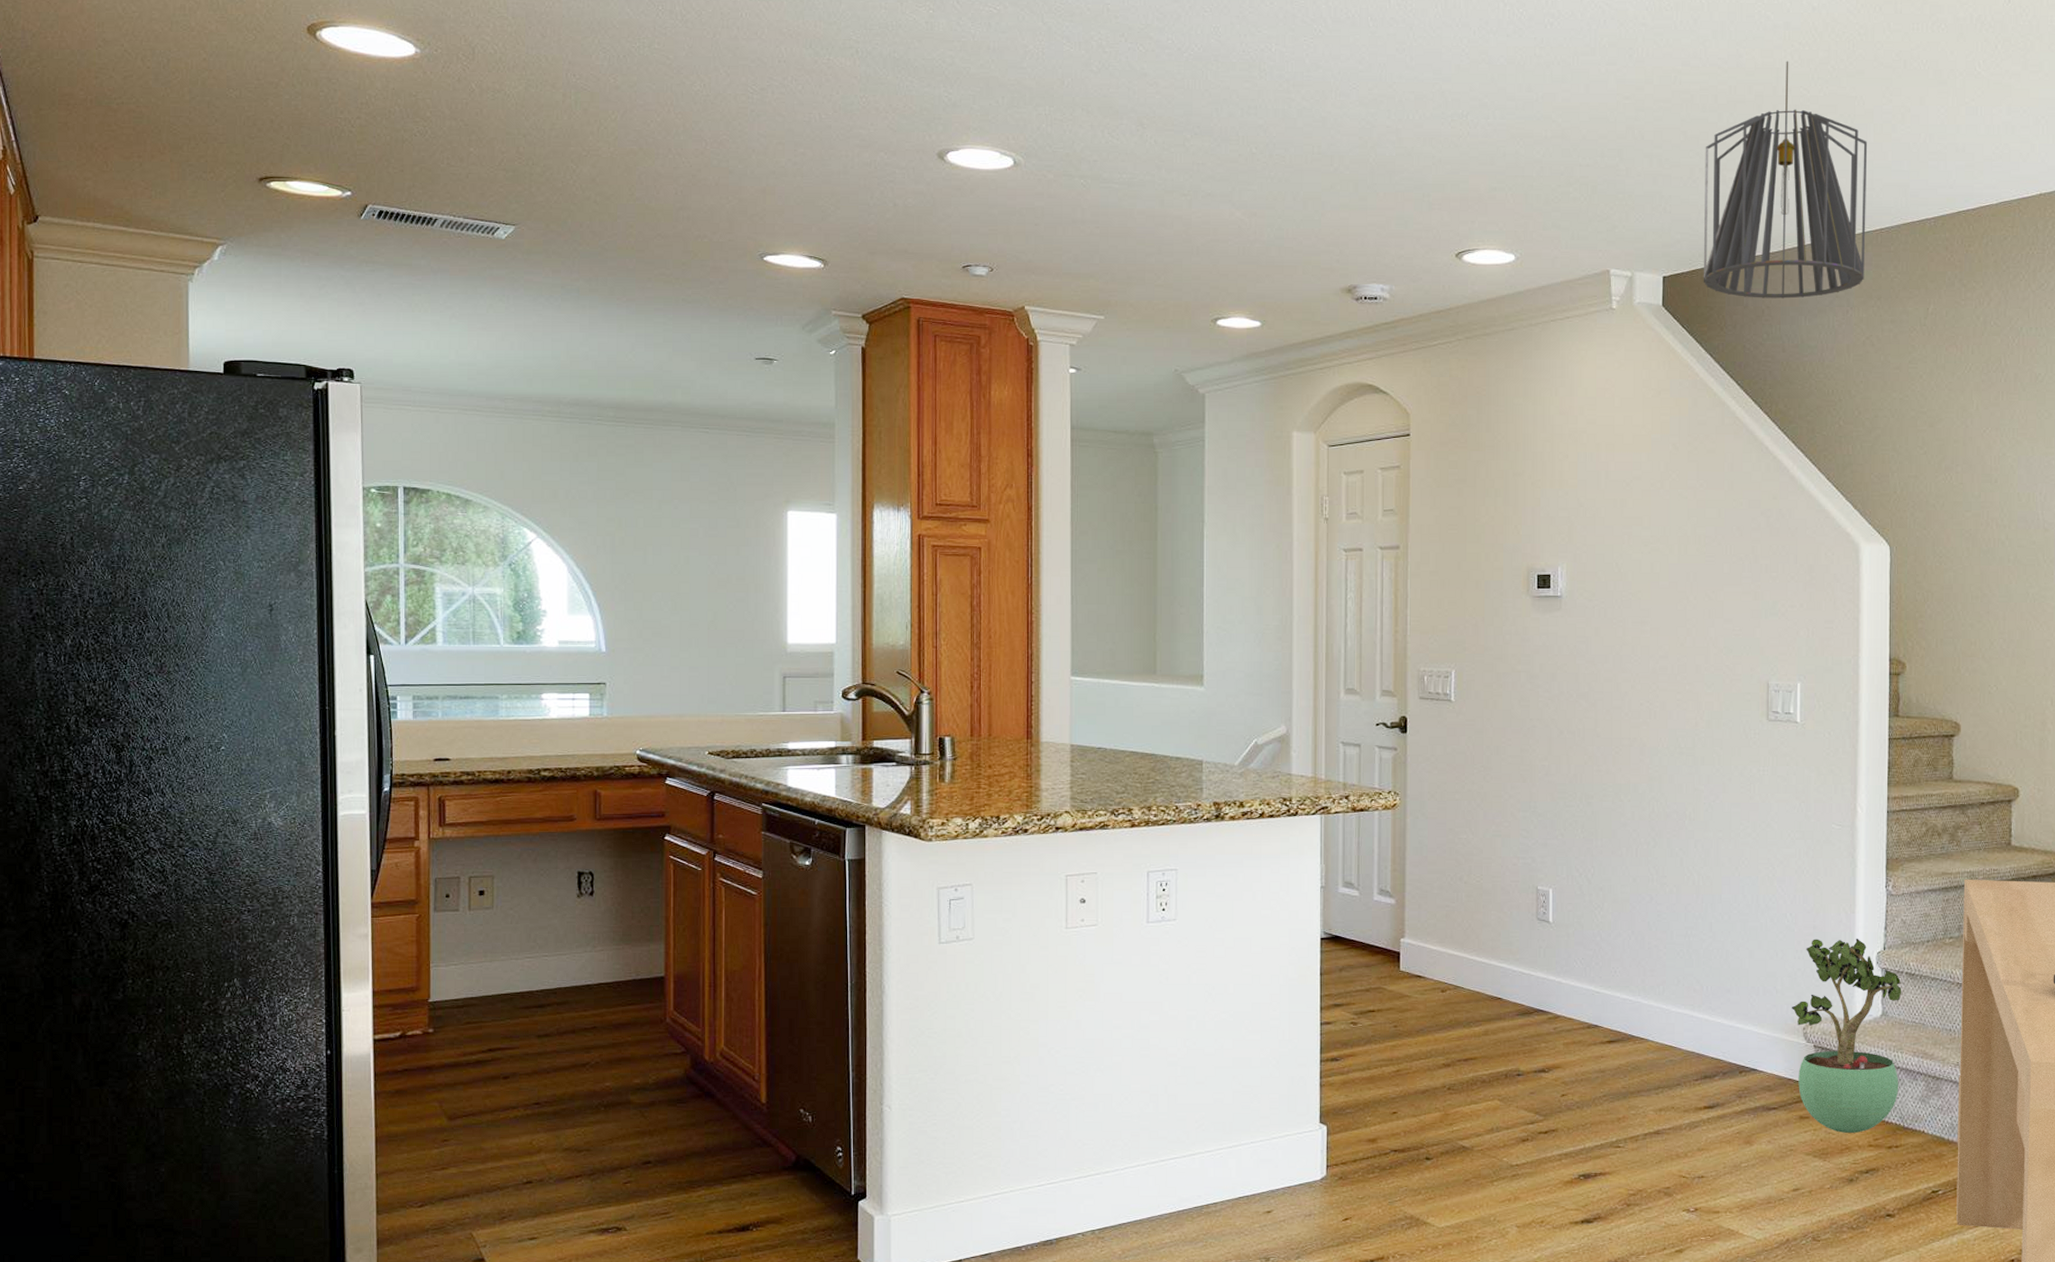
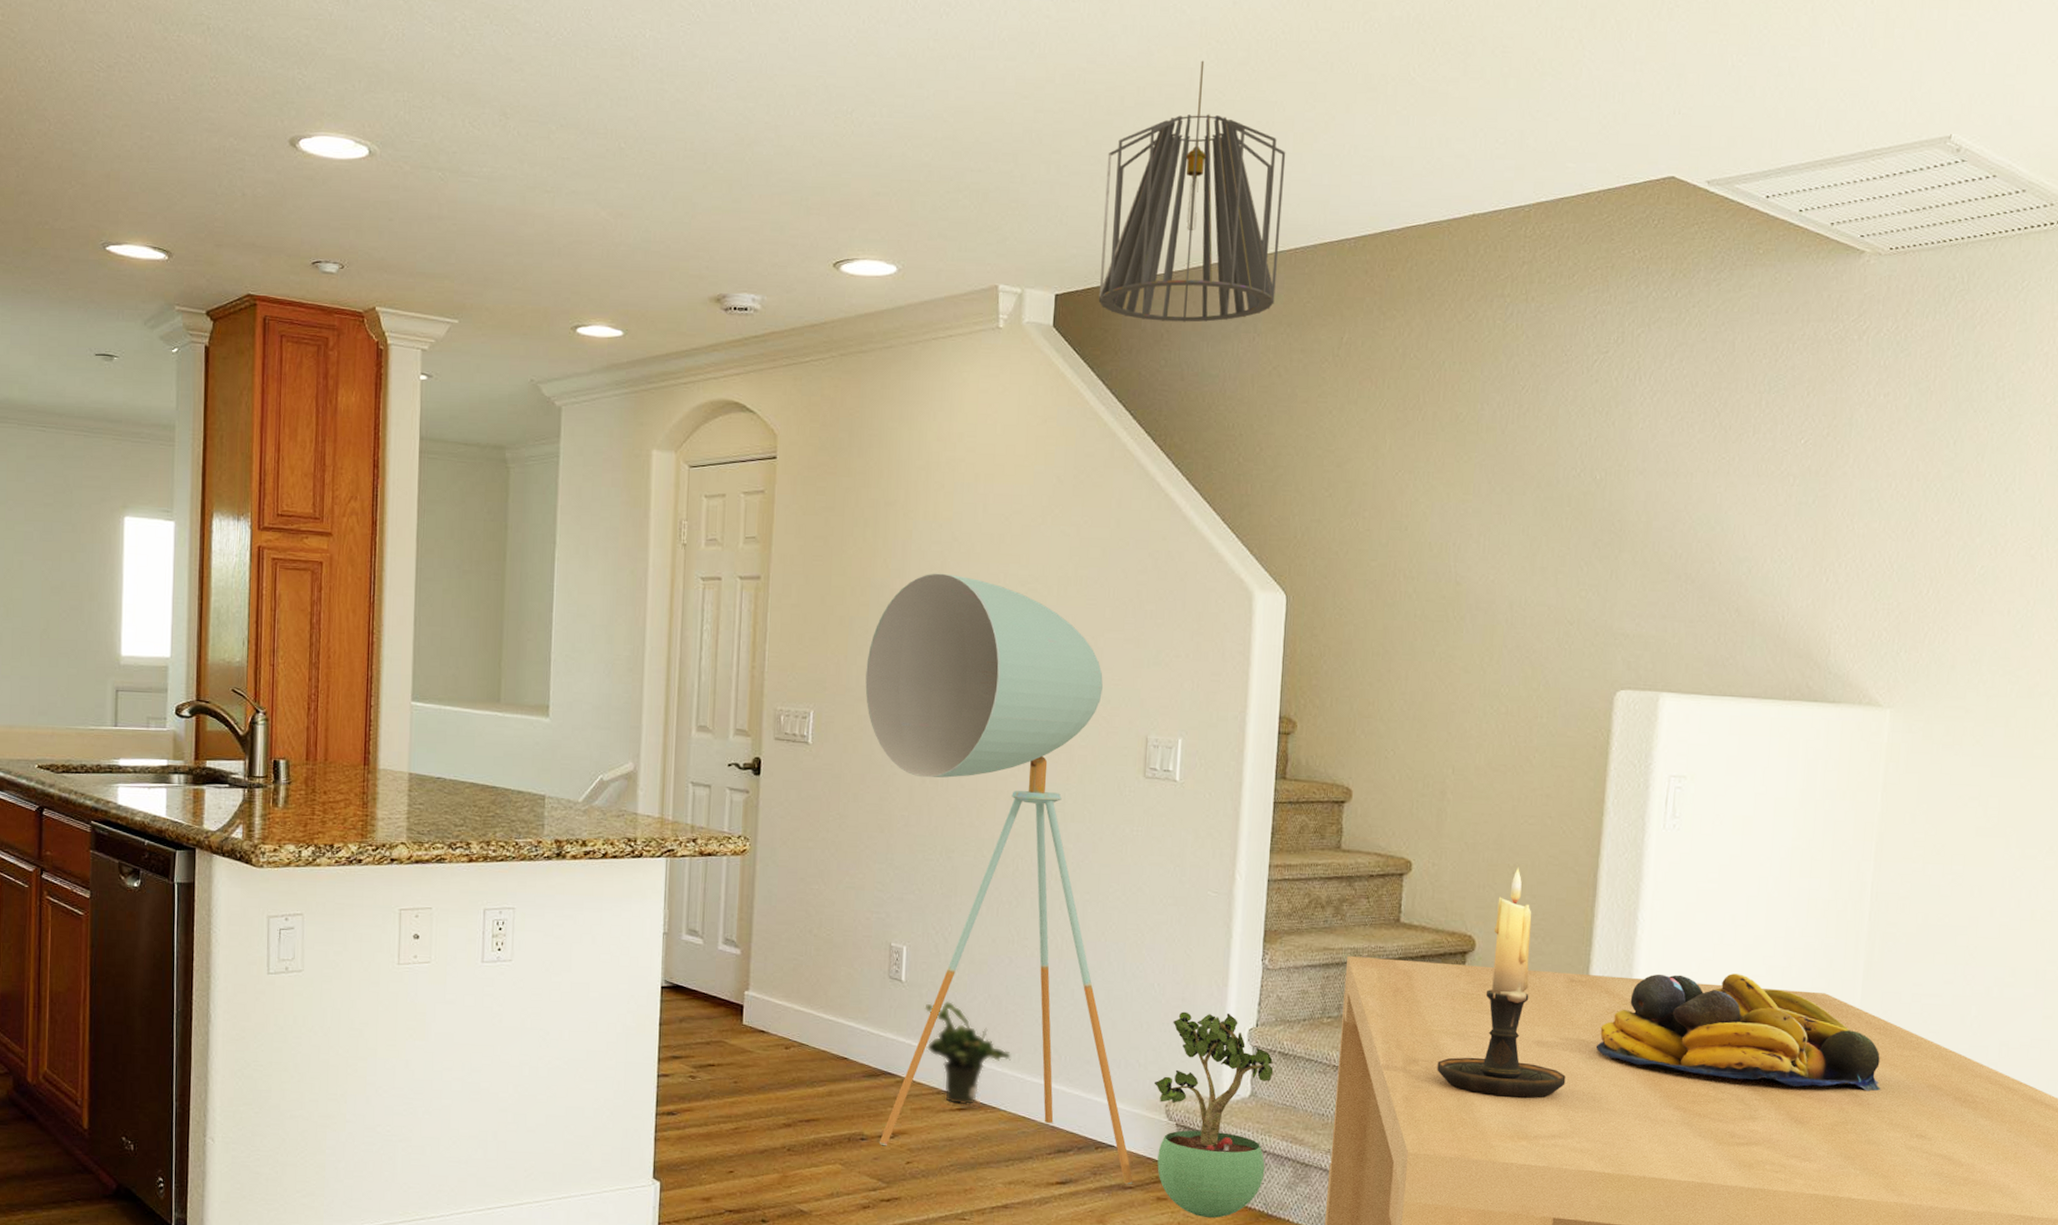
floor lamp: none [1503,537,1776,1106] -> present [865,573,1133,1185]
potted plant: none [1572,940,1656,1037] -> present [924,1001,1011,1105]

